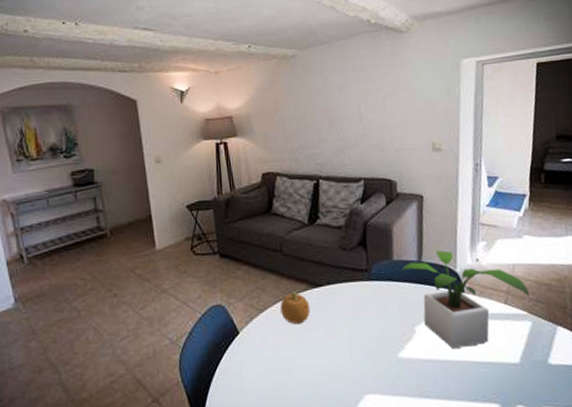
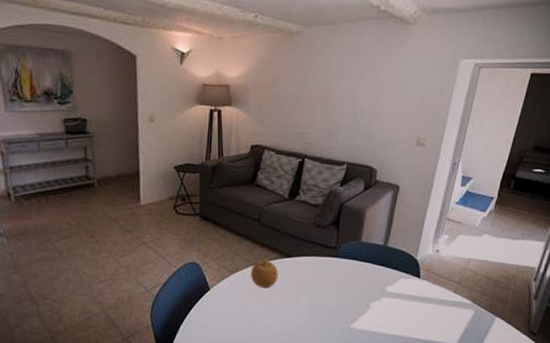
potted plant: present [402,250,529,348] -> none [368,238,478,325]

